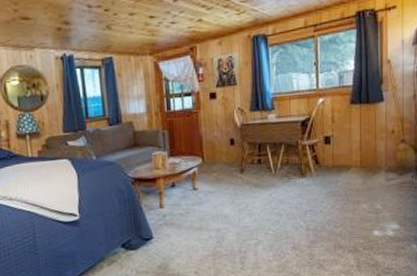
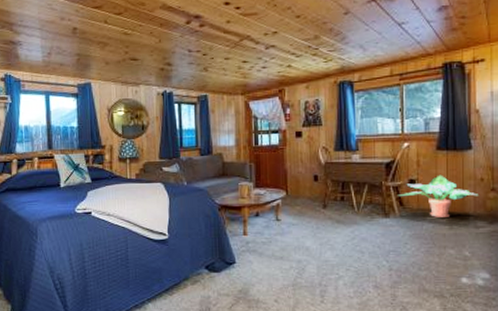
potted plant: none [314,129,389,173] -> present [398,175,478,217]

